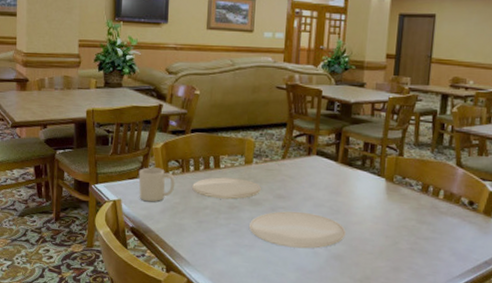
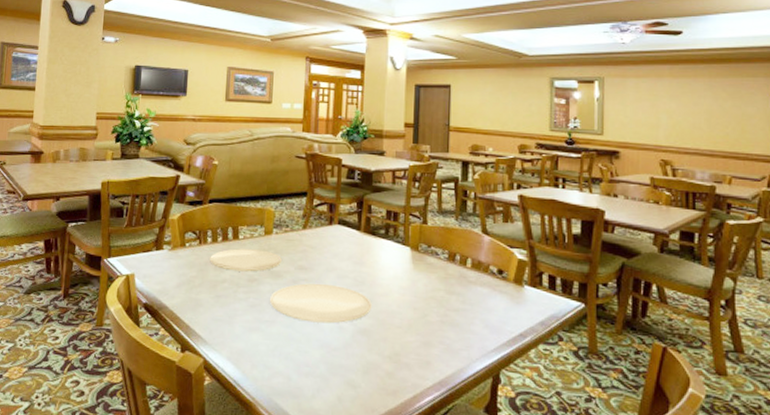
mug: present [138,167,176,202] -> none [153,239,192,276]

